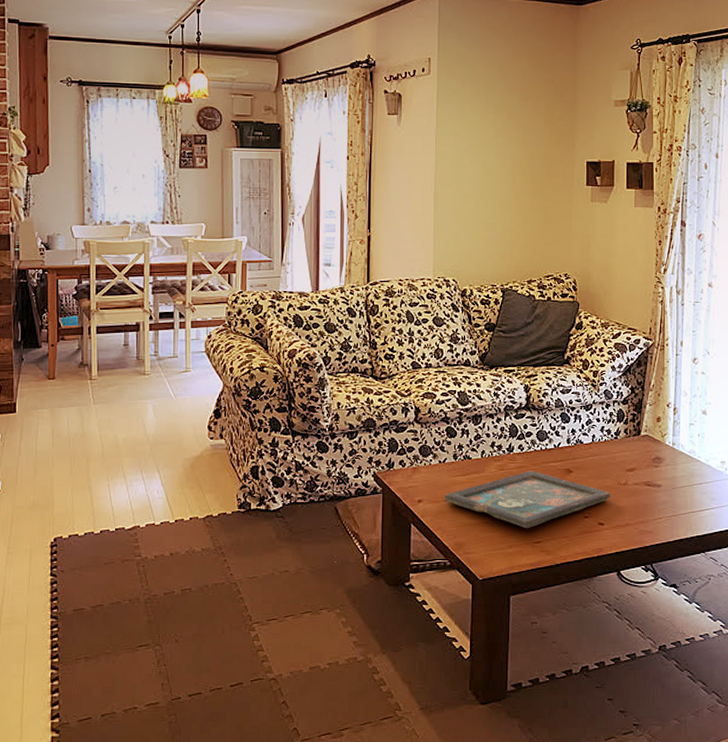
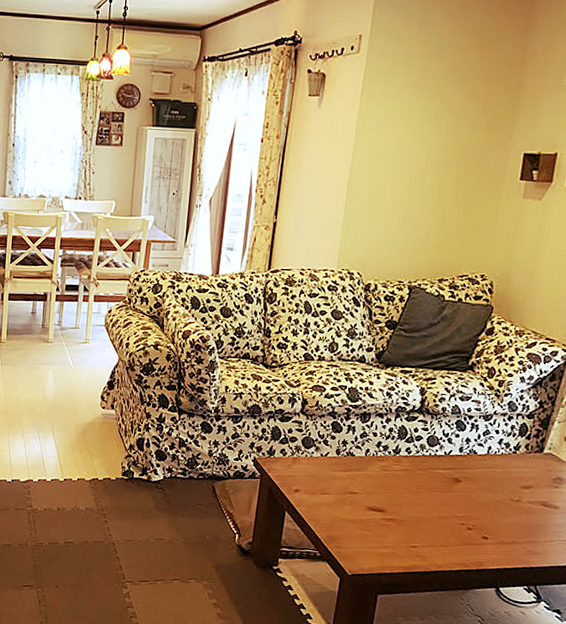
decorative tray: present [444,471,611,528] -> none [322,475,501,532]

